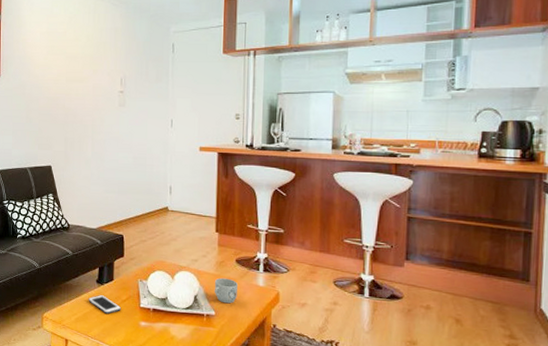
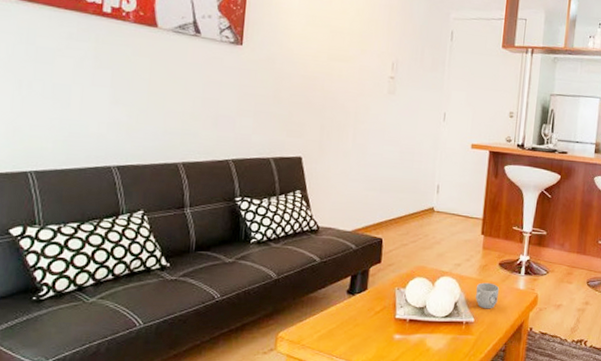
cell phone: present [88,294,122,315] -> none [335,306,375,329]

